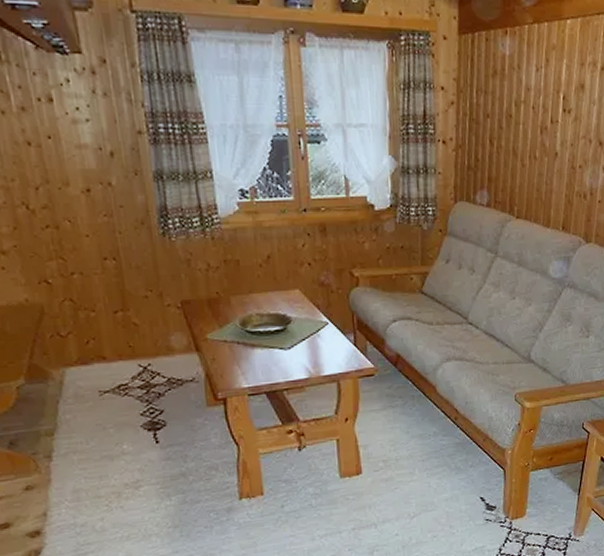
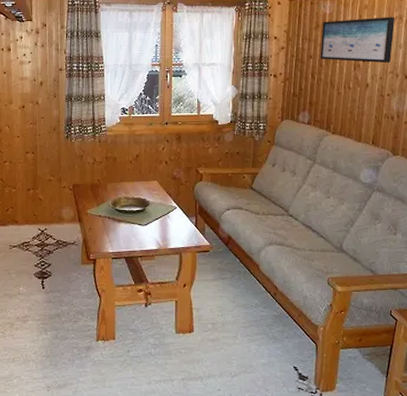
wall art: none [499,62,589,124] -> present [320,17,395,63]

